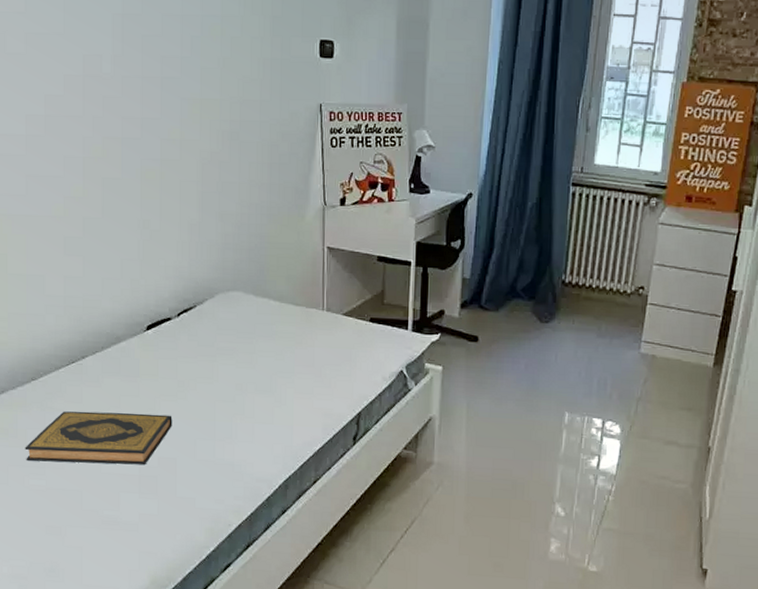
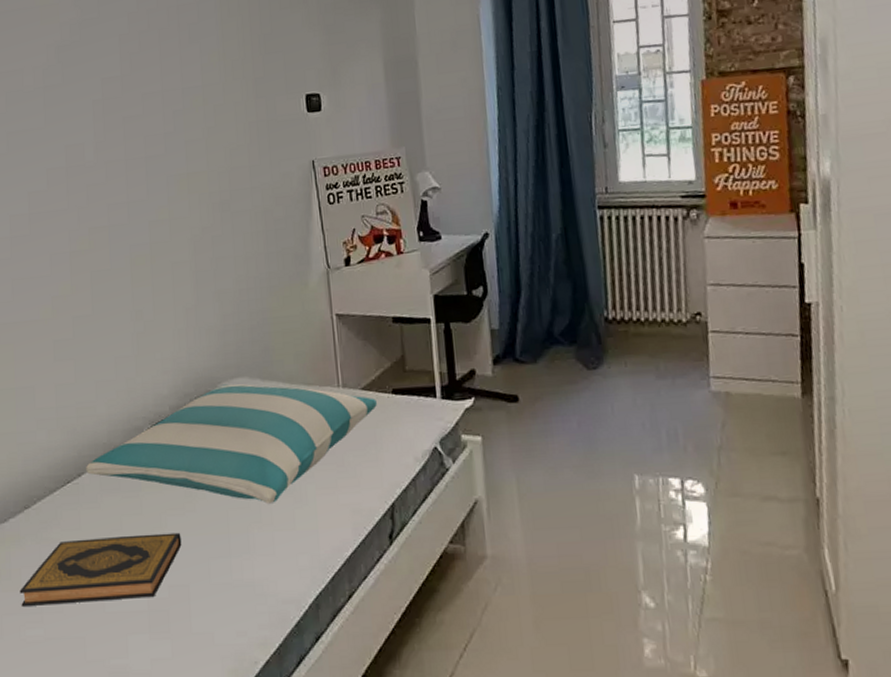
pillow: none [90,295,355,400] -> present [86,383,377,504]

